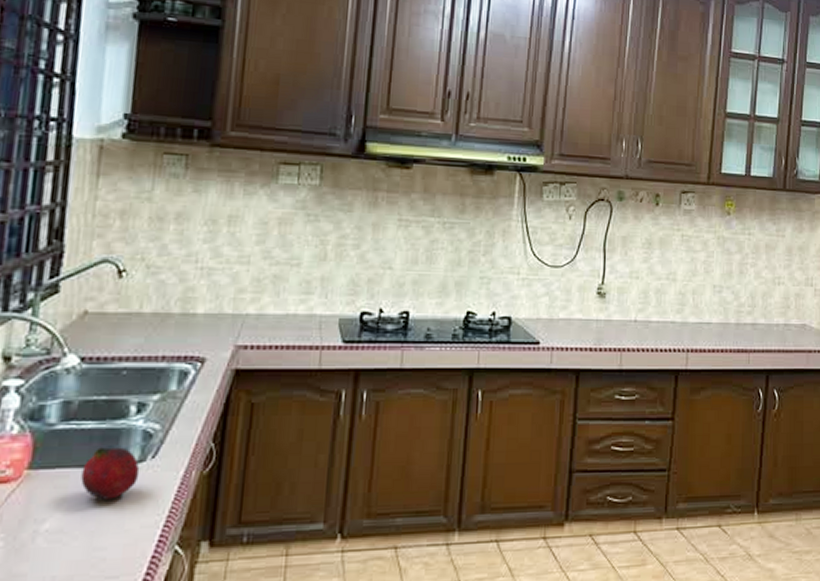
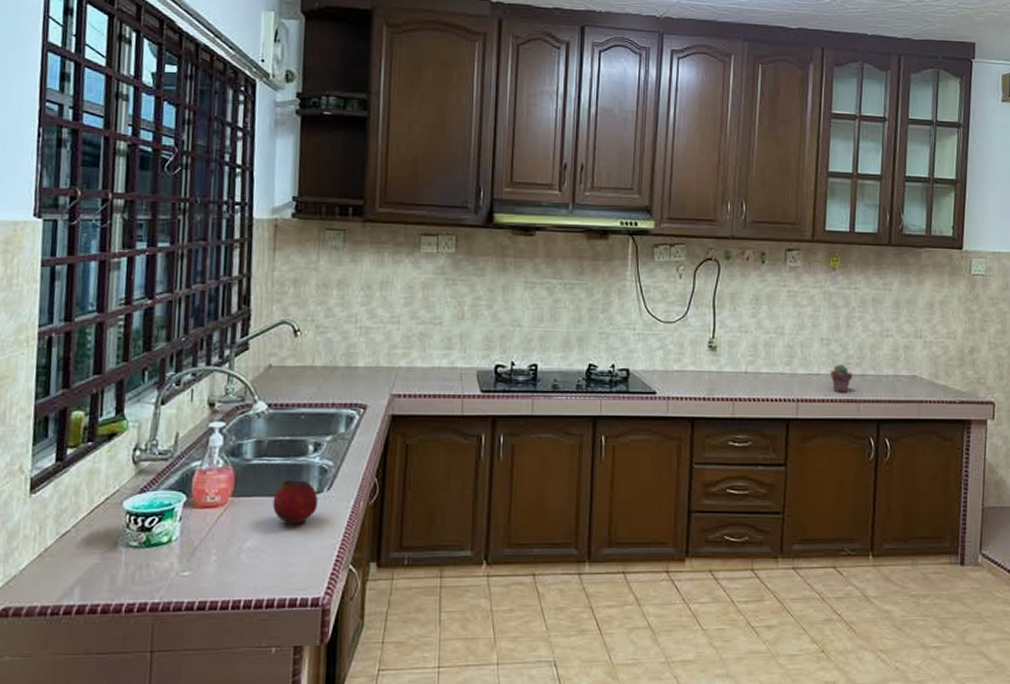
potted succulent: none [722,311,744,343] -> present [831,363,853,393]

